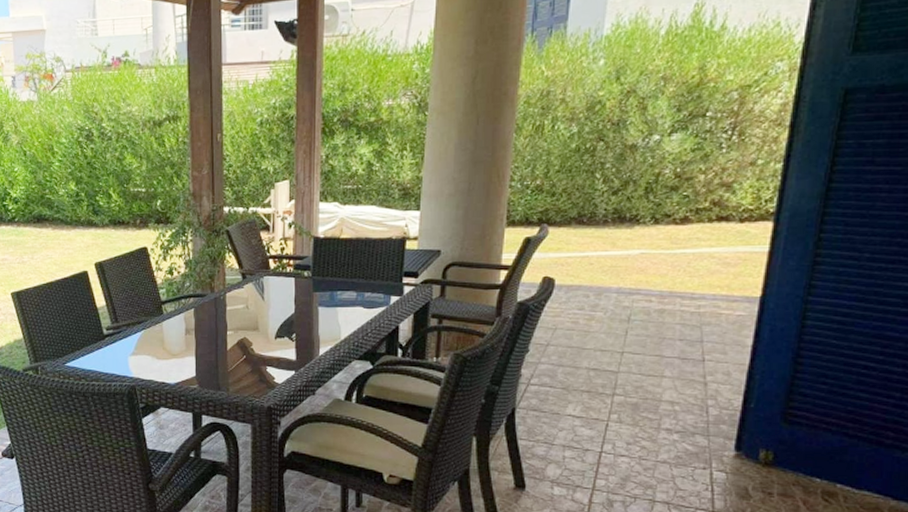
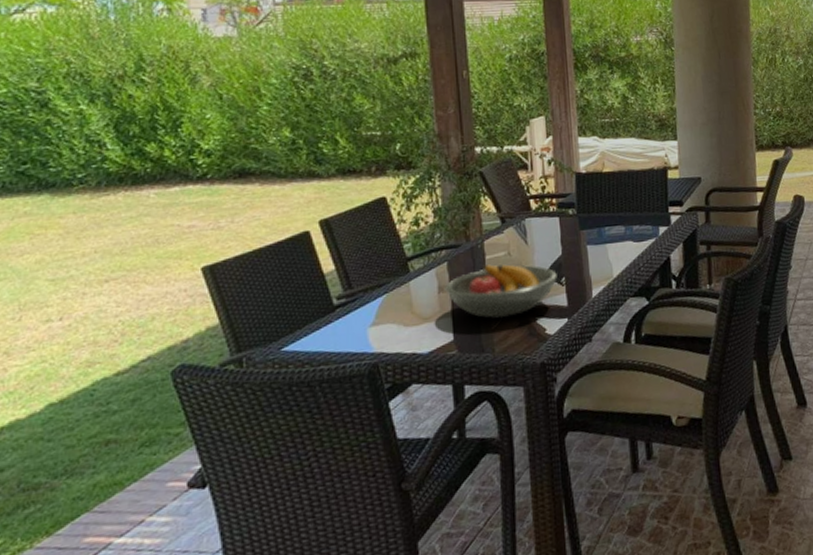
fruit bowl: none [191,315,289,363] -> present [445,264,557,319]

